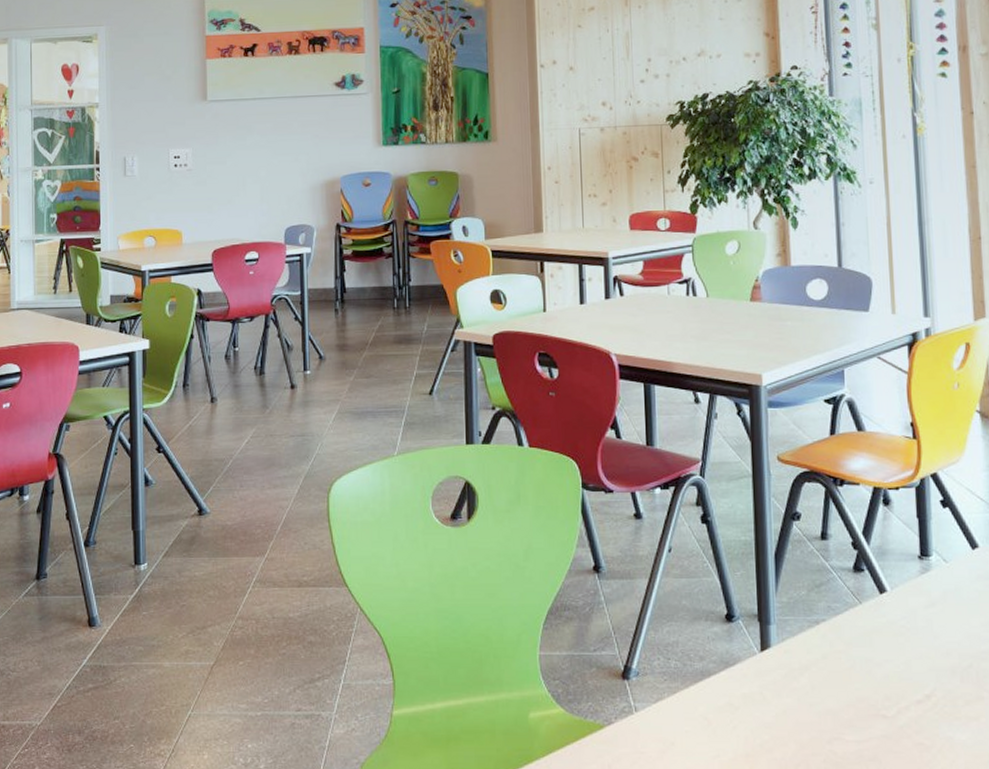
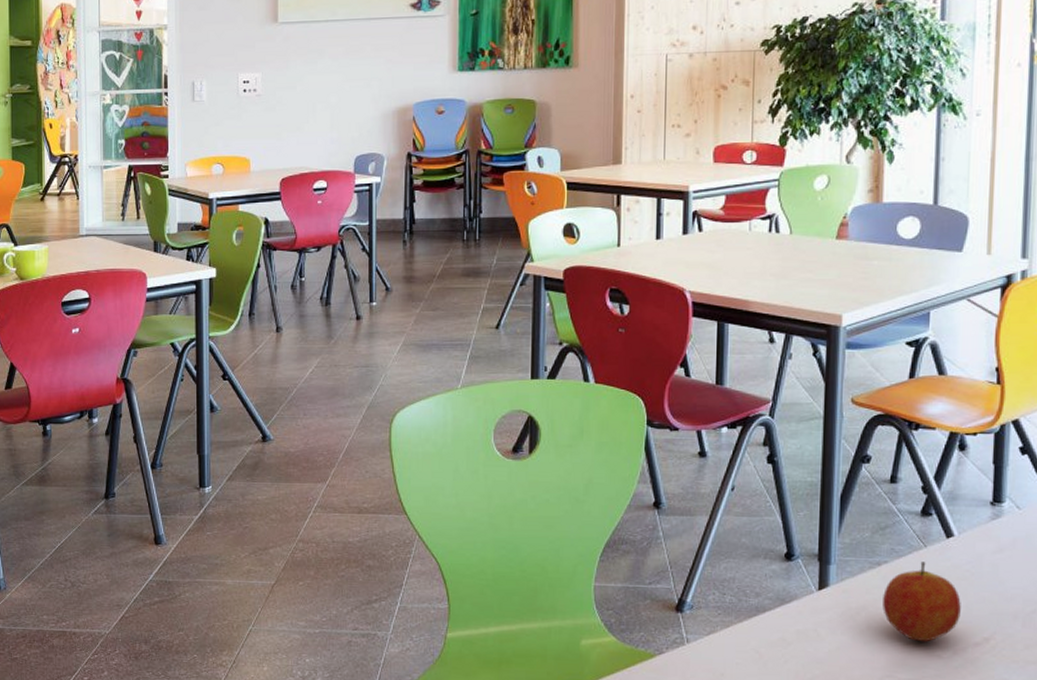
fruit: none [824,618,901,702] -> present [883,562,961,642]

